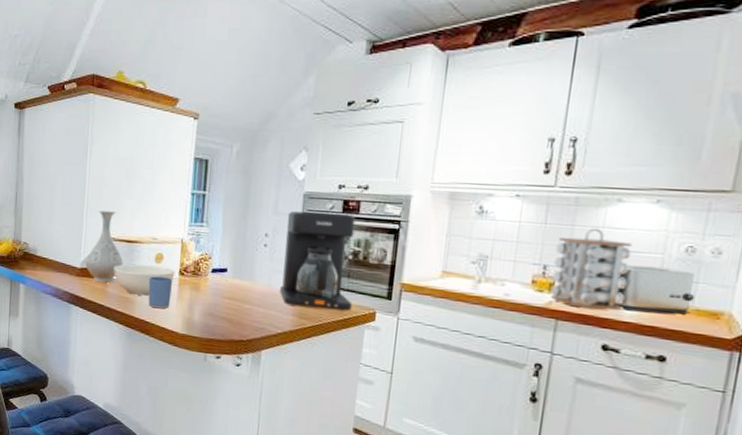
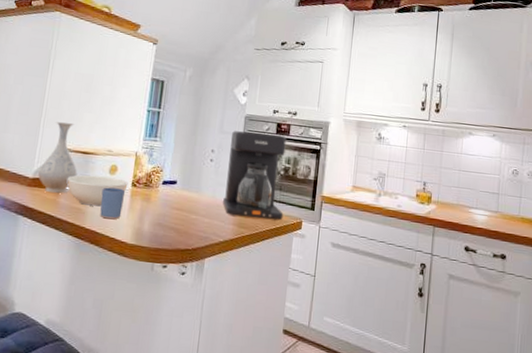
spice rack: present [550,228,633,311] -> none [429,154,480,220]
toaster: present [614,265,696,315] -> none [471,183,520,222]

